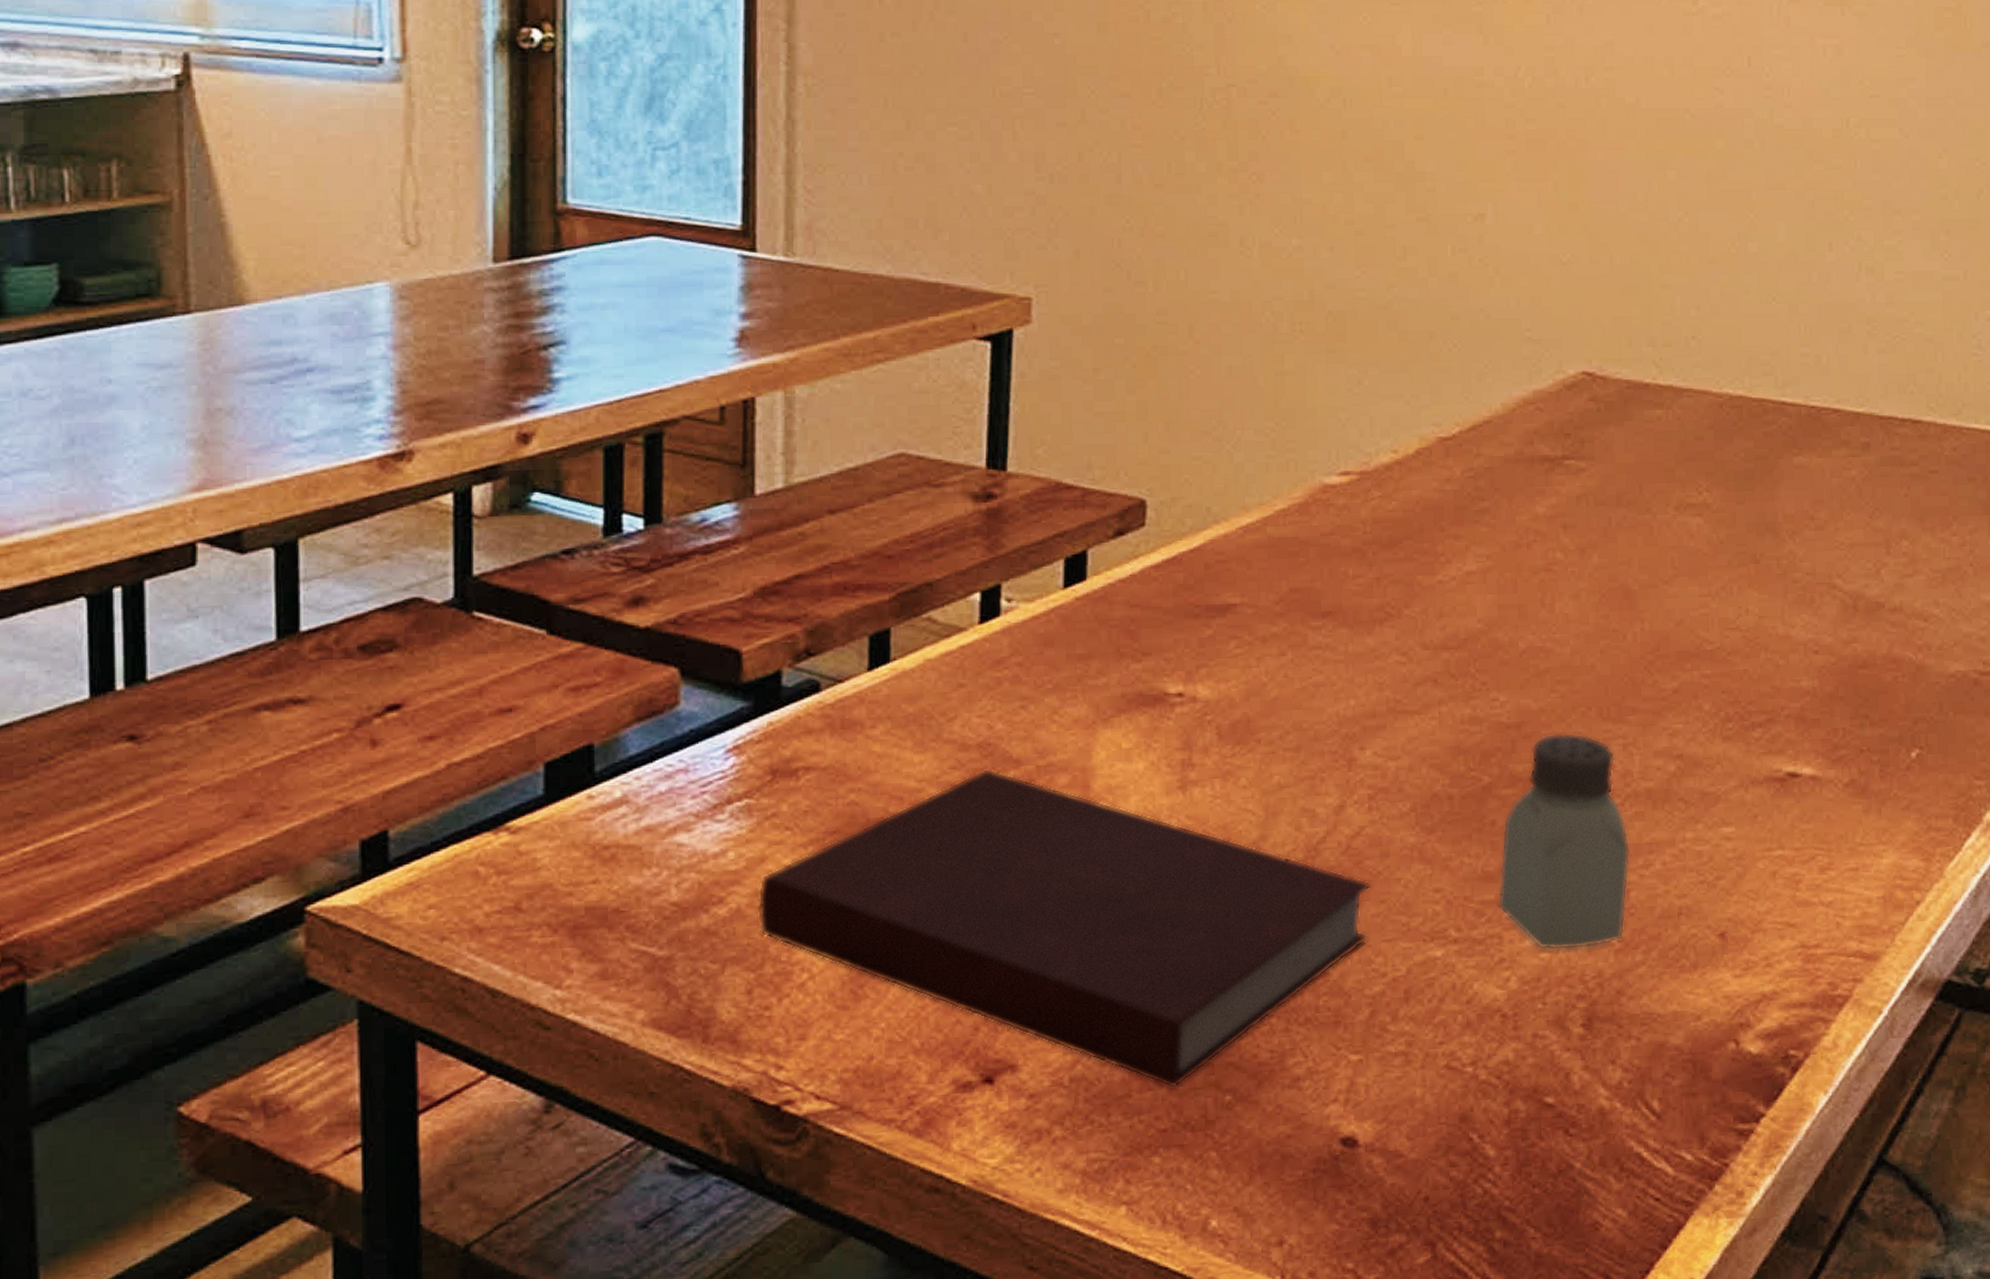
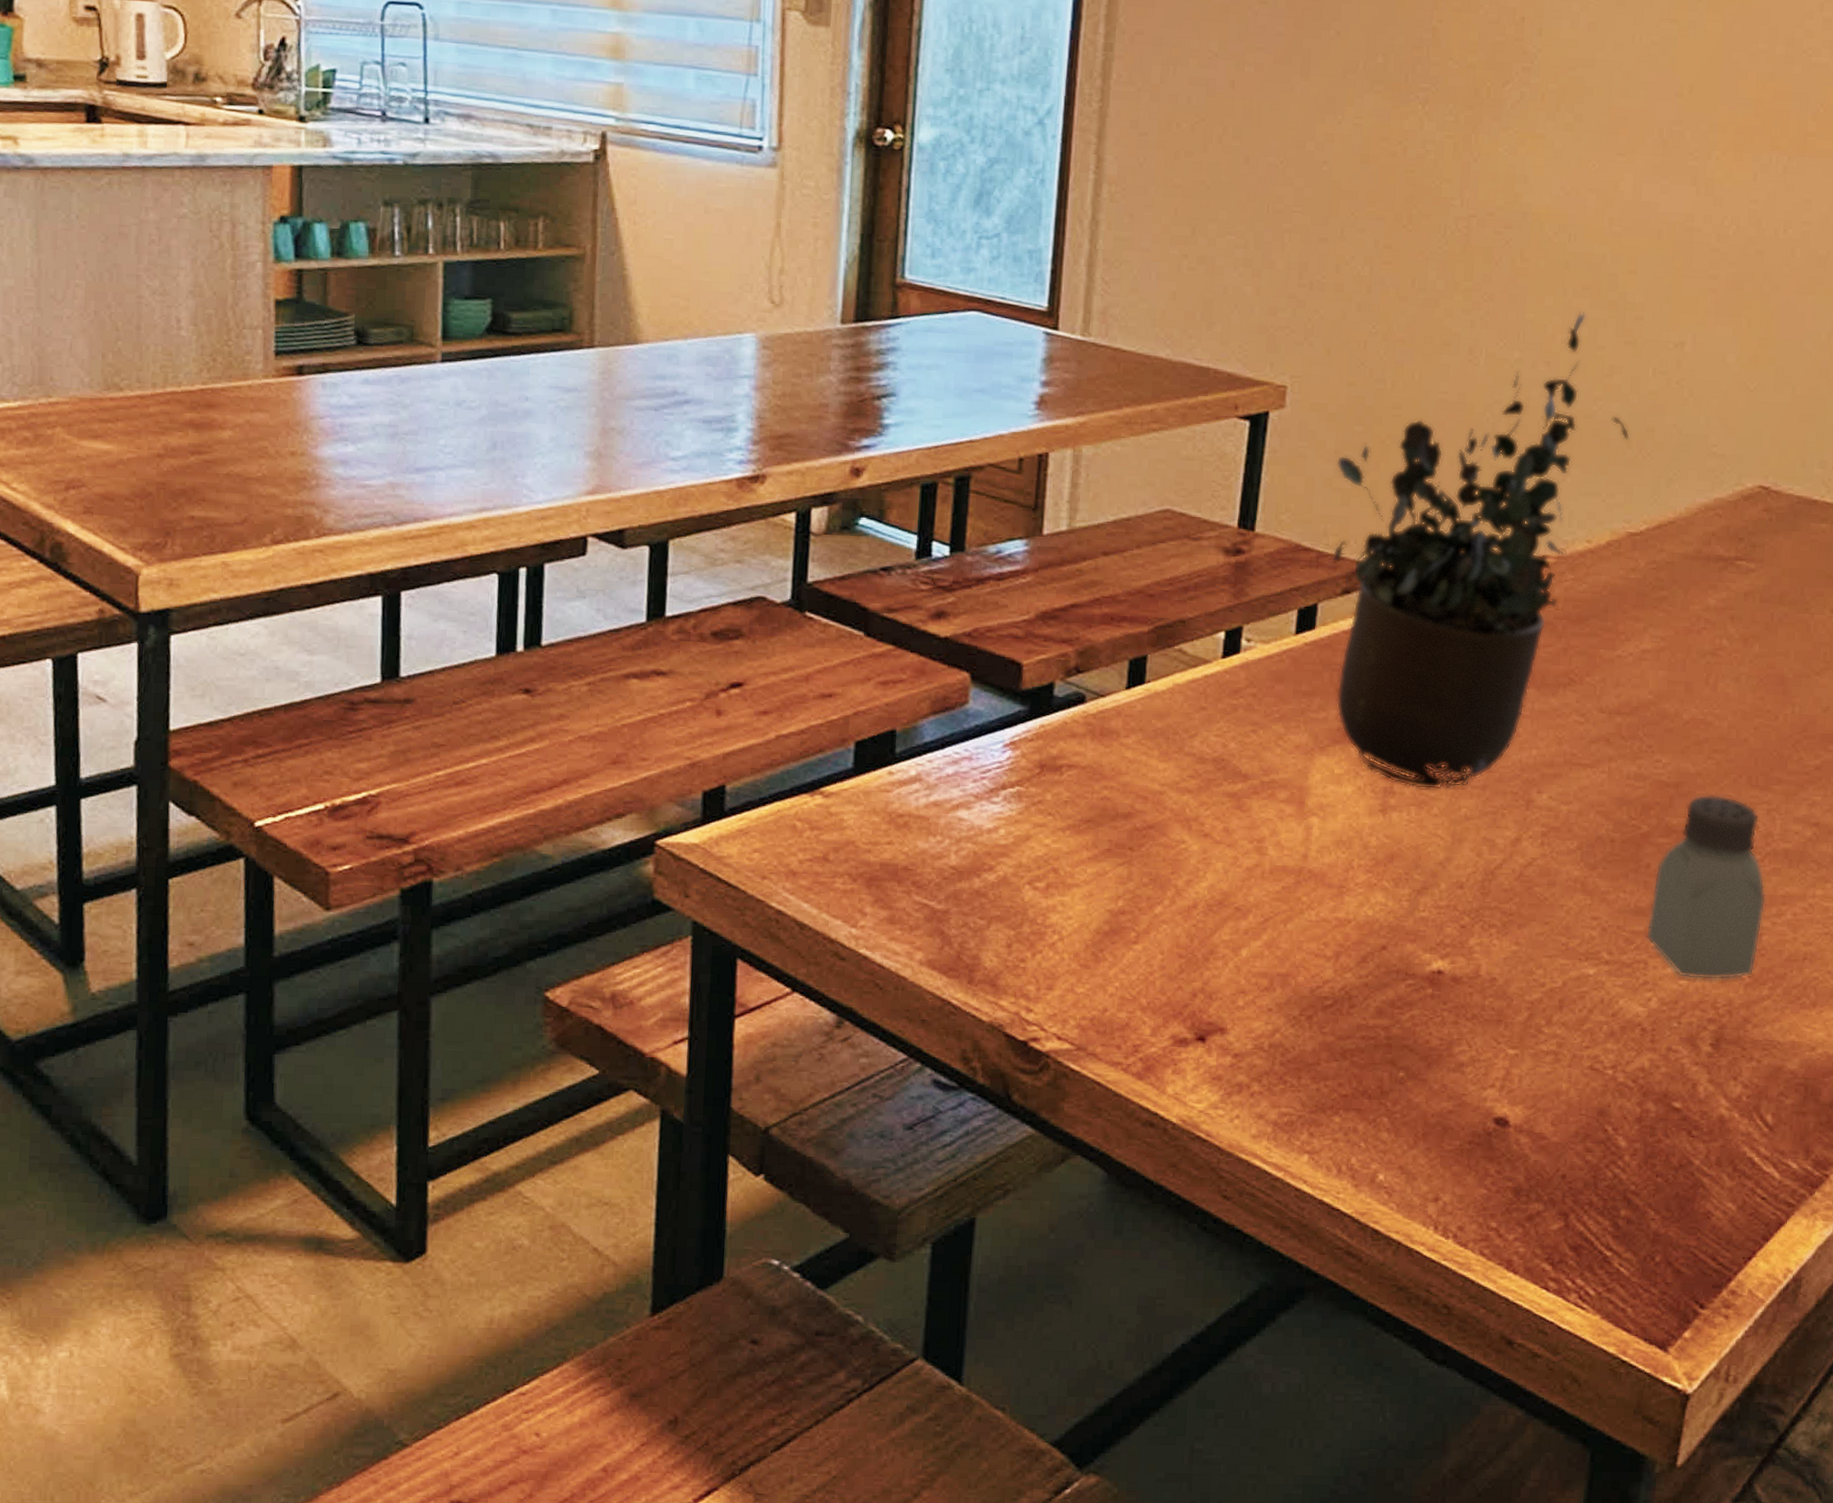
notebook: present [758,768,1372,1088] -> none [1020,779,1539,1061]
potted plant: none [1096,186,1432,758] -> present [1332,311,1630,790]

